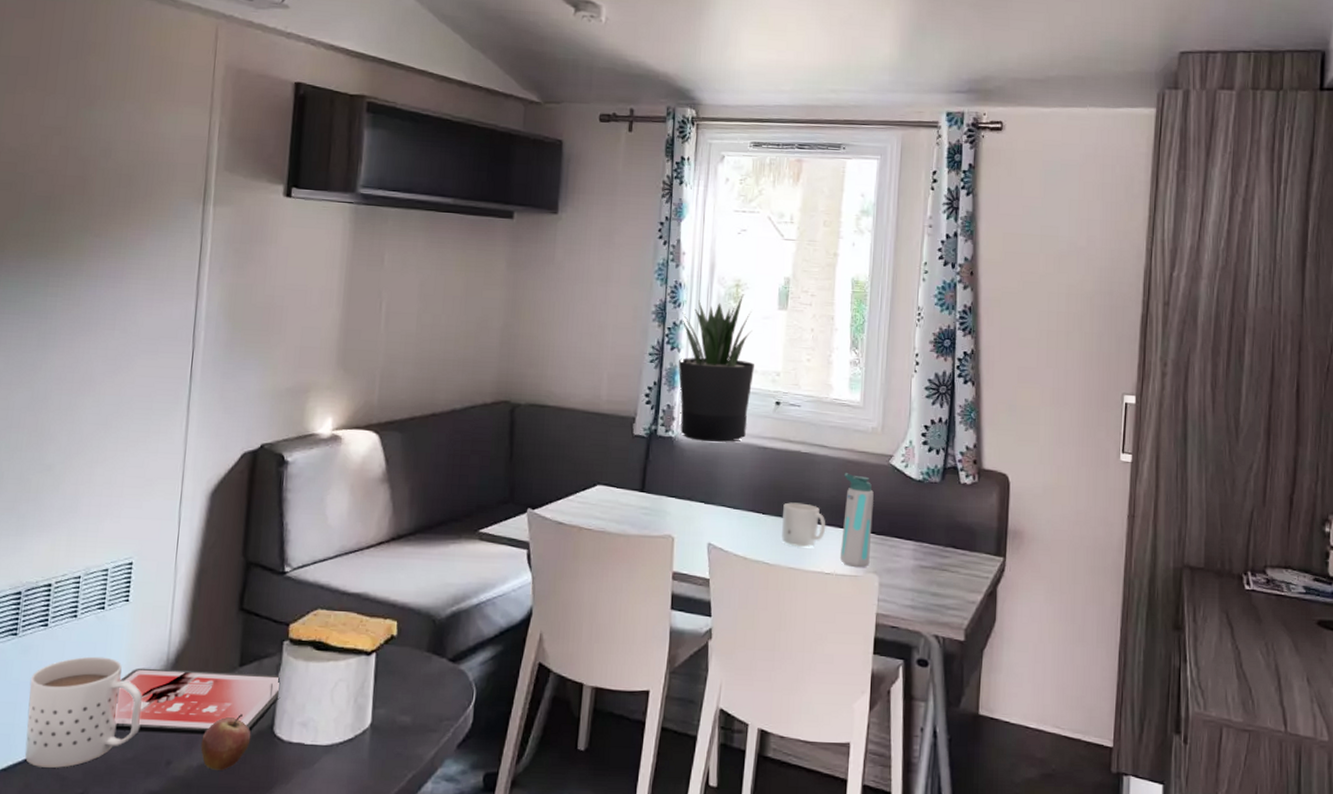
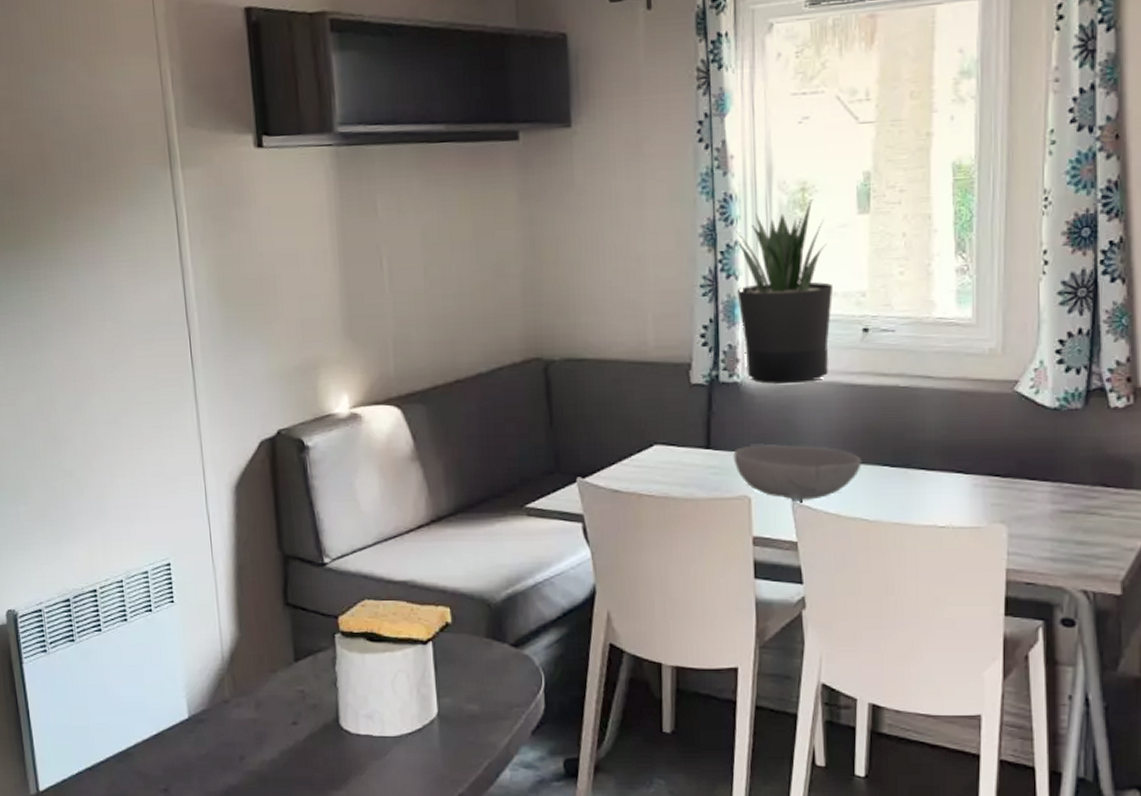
mug: present [24,656,142,768] -> none [95,658,208,766]
tablet: present [115,667,281,735] -> none [180,667,341,730]
fruit: present [201,714,251,770] -> none [270,709,318,764]
bowl: none [662,492,767,544] -> present [733,444,862,501]
mug: present [781,502,826,547] -> none [880,447,937,498]
water bottle: present [839,473,874,568] -> none [956,407,996,518]

